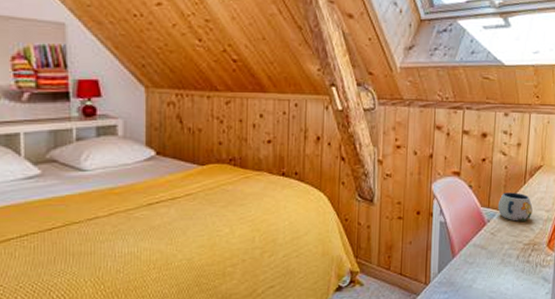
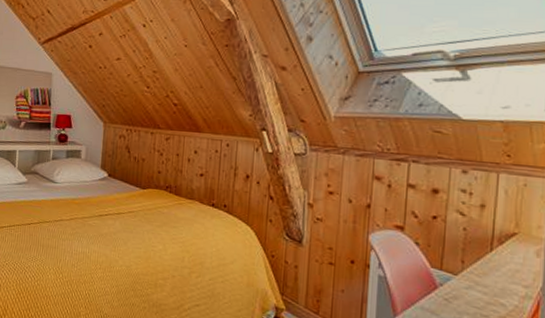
mug: present [497,192,533,221] -> none [453,256,503,294]

